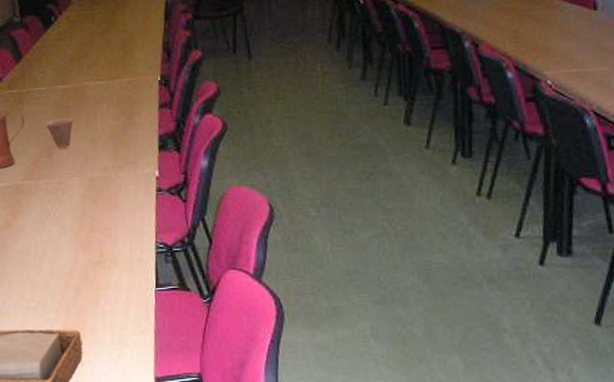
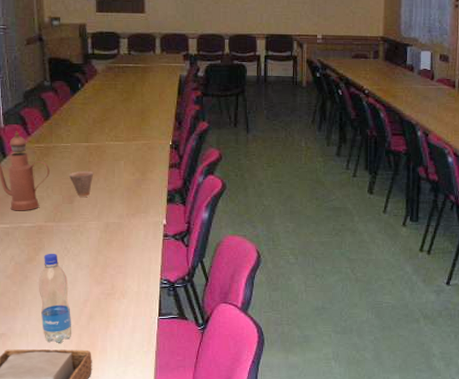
bottle: none [18,216,58,322] -> present [39,253,72,343]

